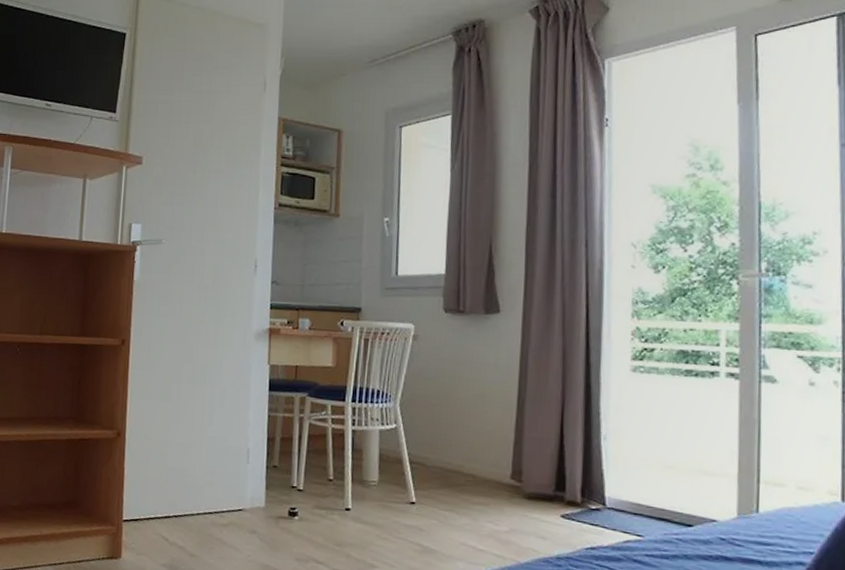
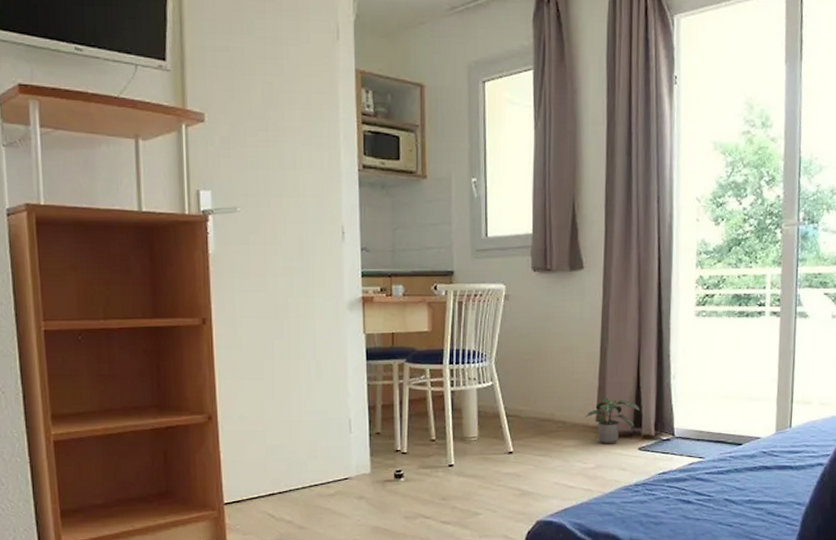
potted plant: none [498,453,563,507] -> present [585,397,640,444]

